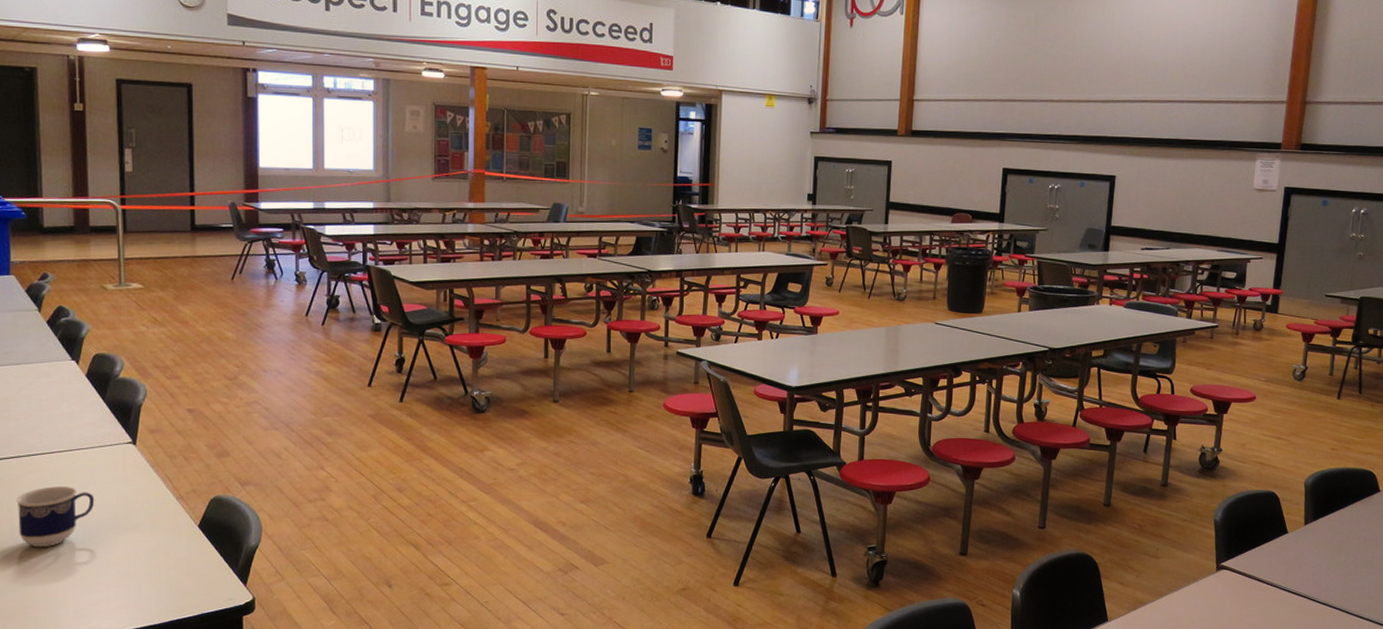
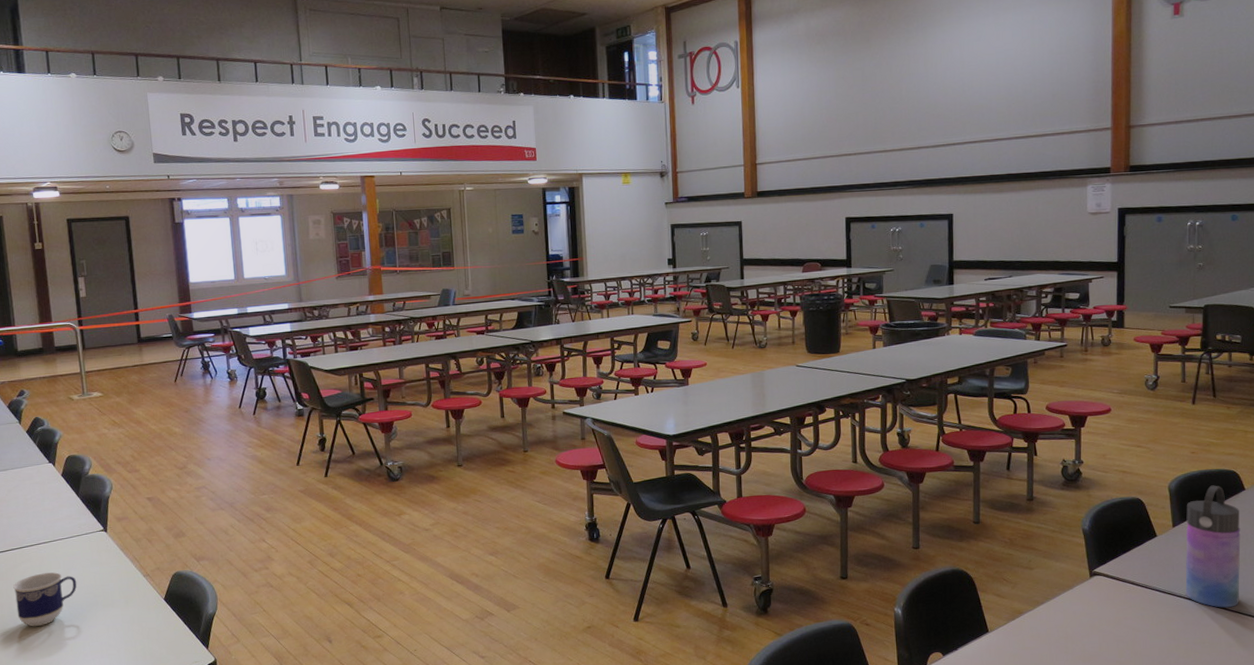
water bottle: none [1310,484,1372,611] -> present [1185,485,1241,608]

